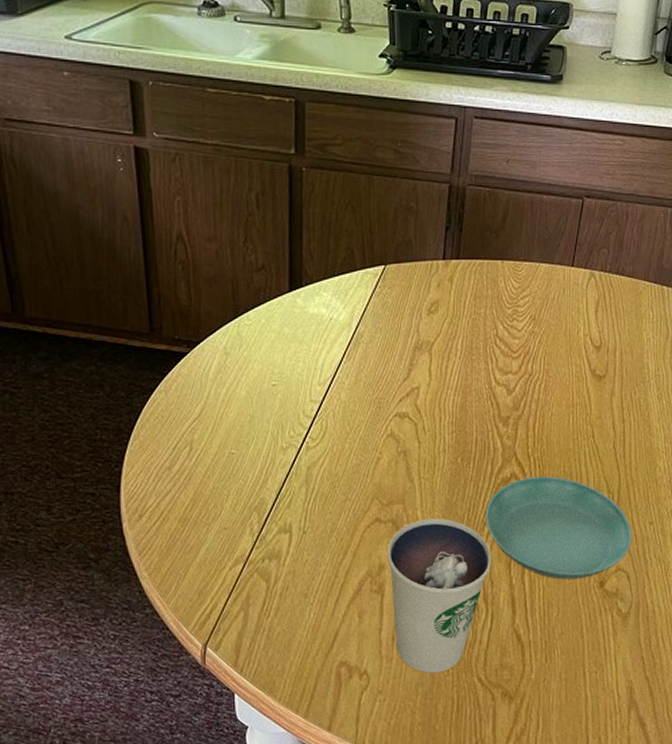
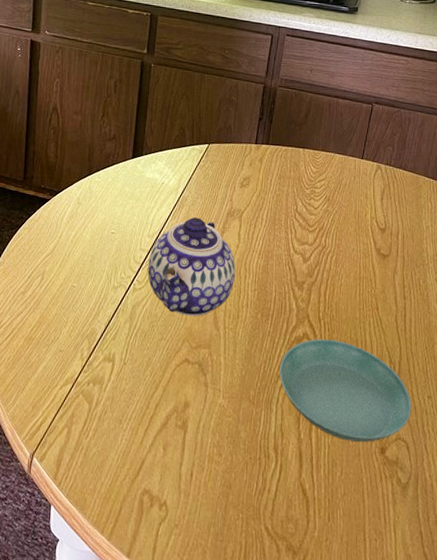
teapot: none [322,356,429,471] -> present [147,217,236,316]
dixie cup: present [387,518,492,674] -> none [192,365,284,516]

